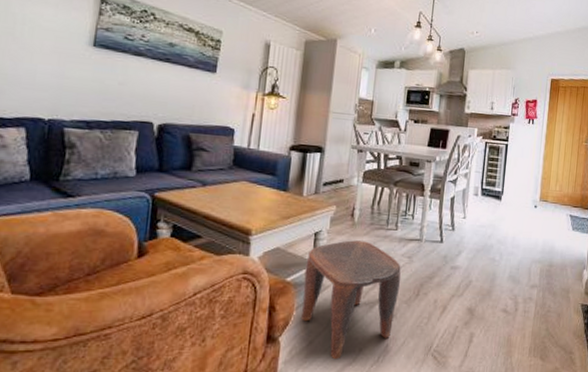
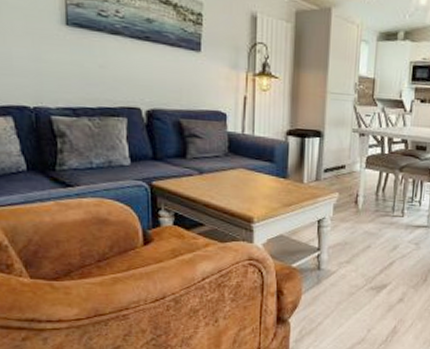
stool: present [300,240,401,360] -> none [308,227,409,339]

